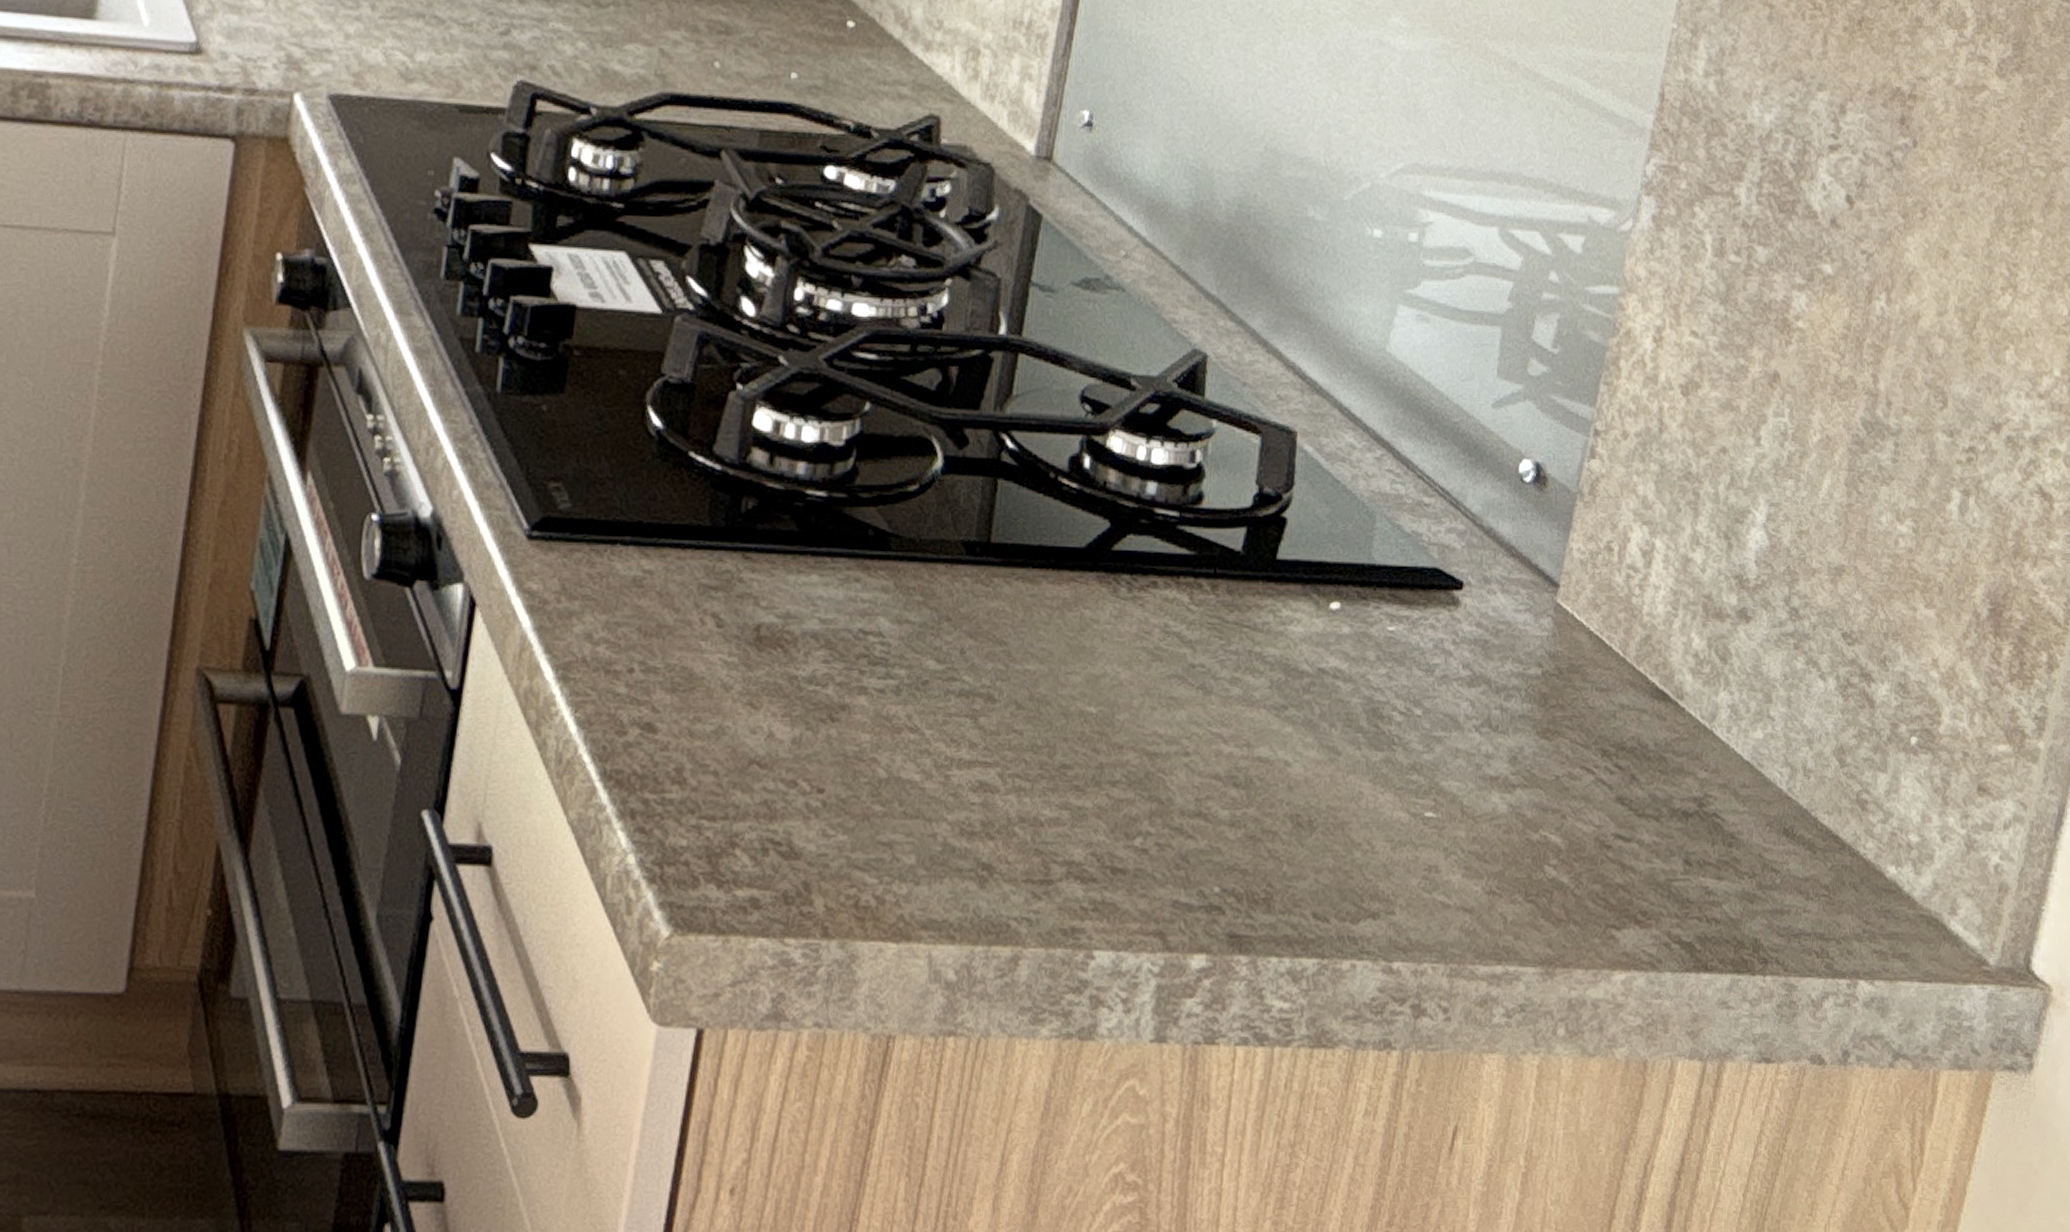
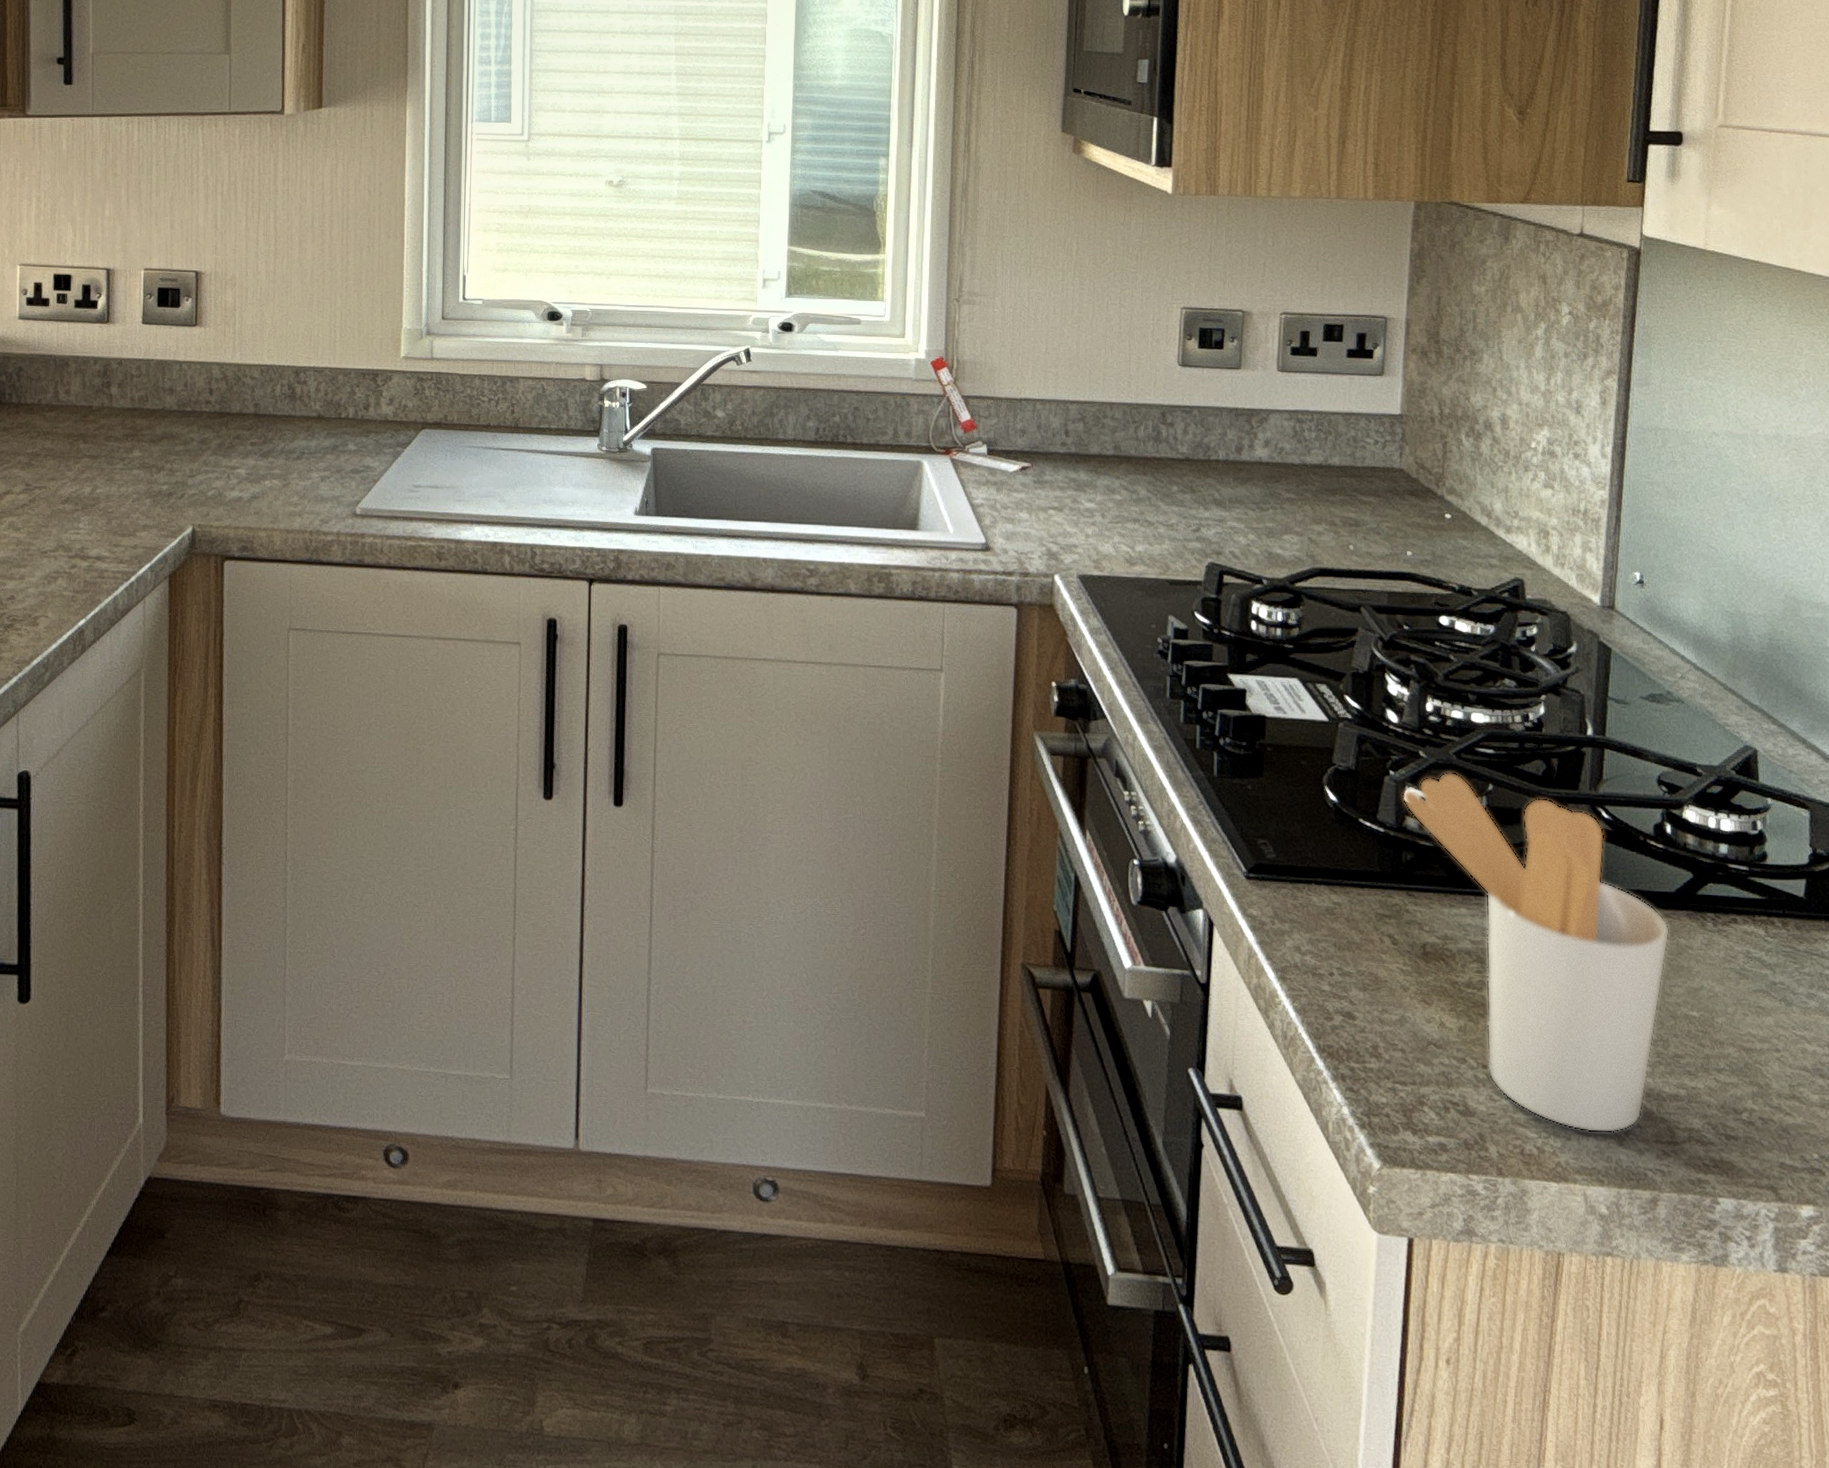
utensil holder: none [749,385,1074,874] -> present [1401,772,1671,1134]

